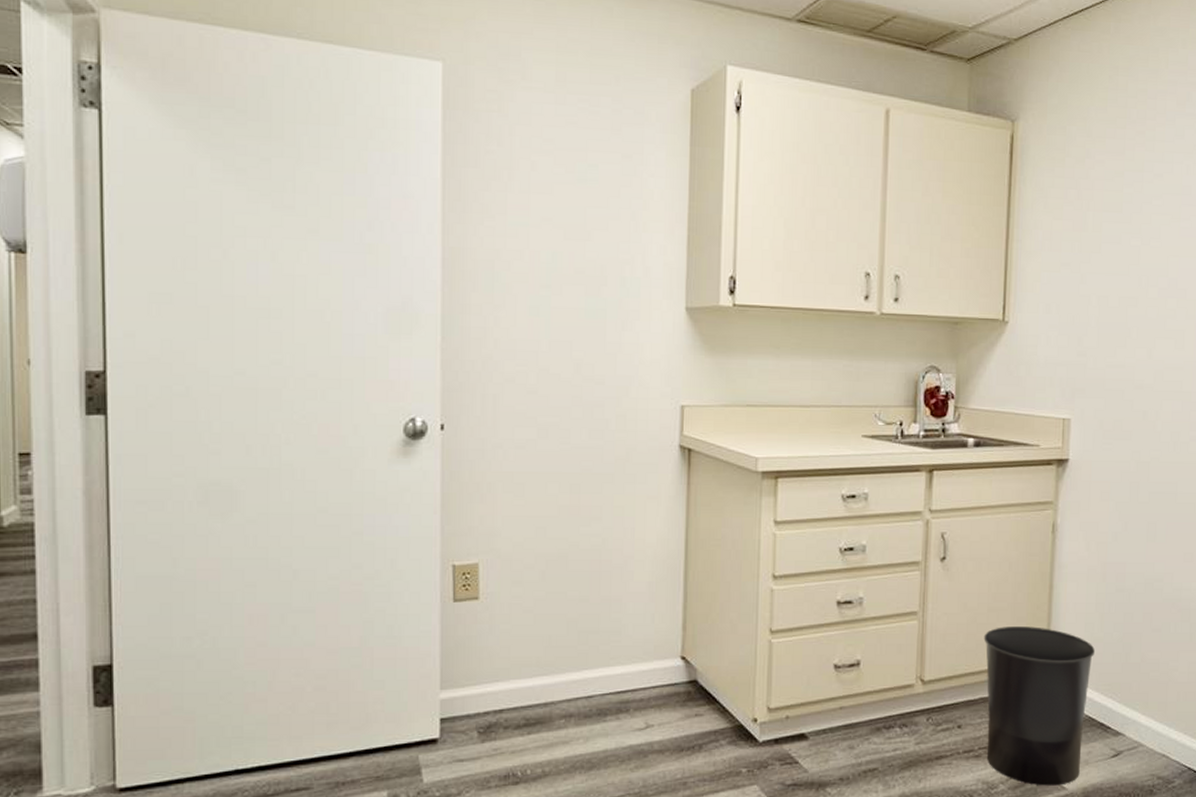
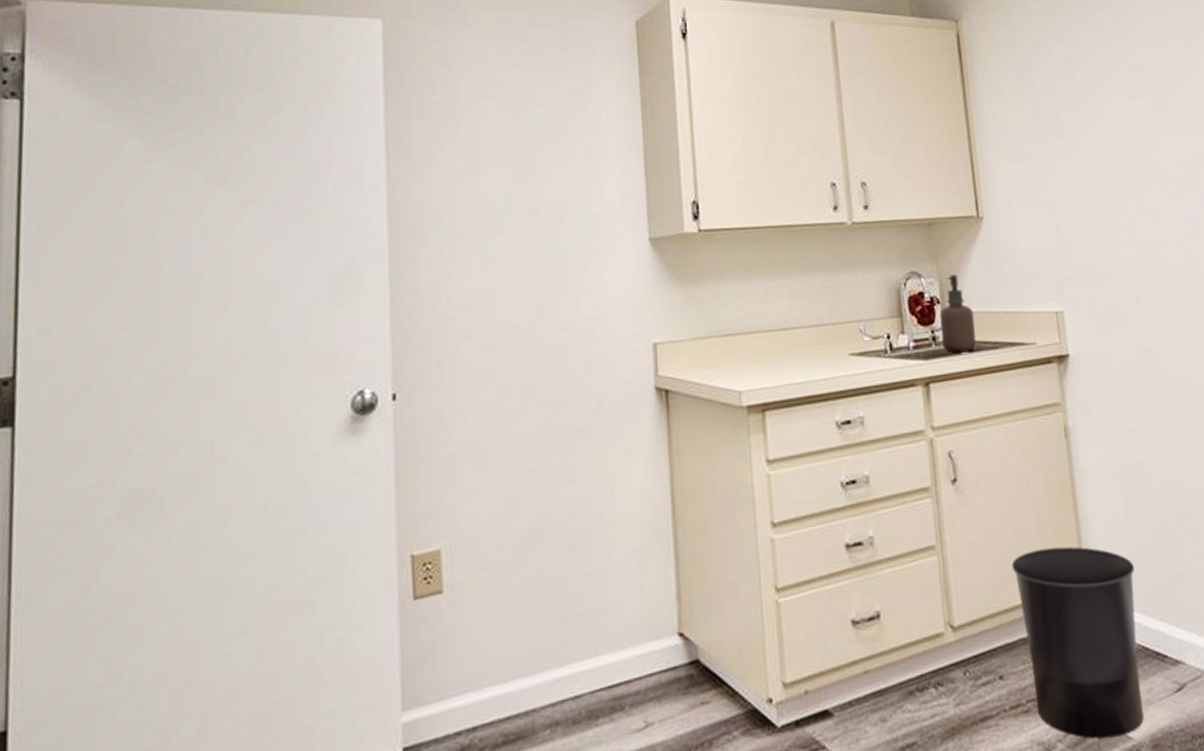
soap dispenser: none [951,373,985,446] -> present [939,274,976,353]

